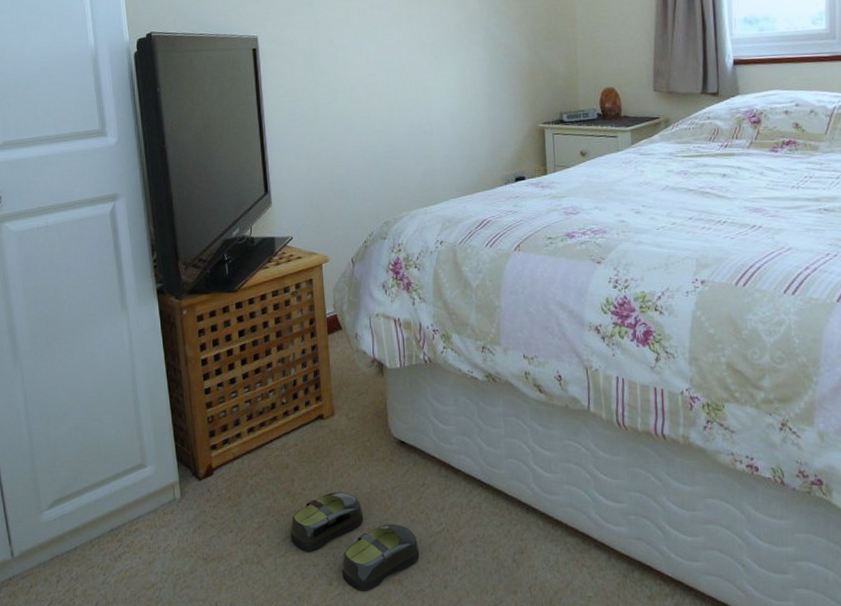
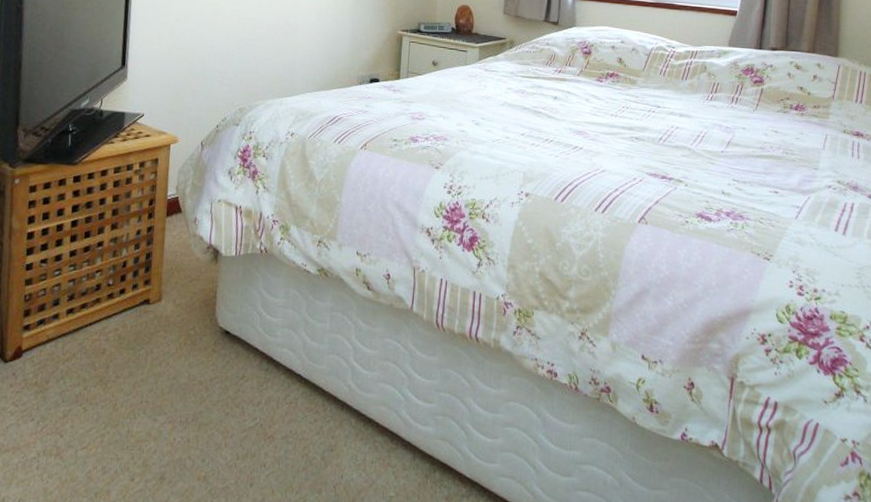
slippers: present [290,492,420,592] -> none [96,381,230,489]

